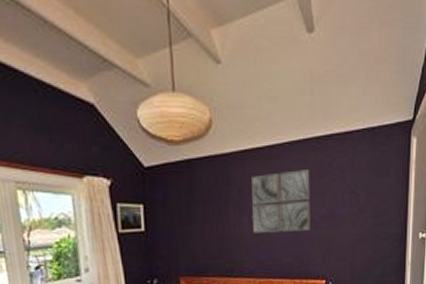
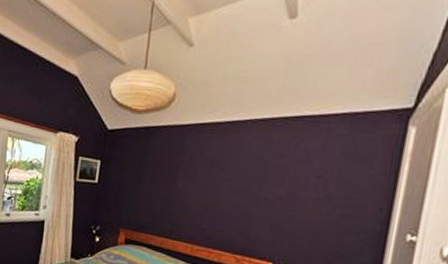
wall art: present [251,170,311,234] -> none [199,147,271,209]

